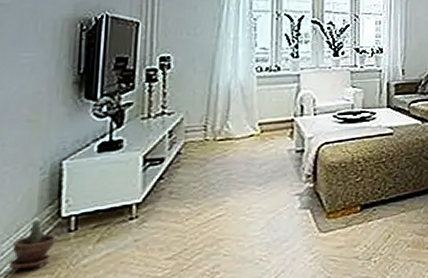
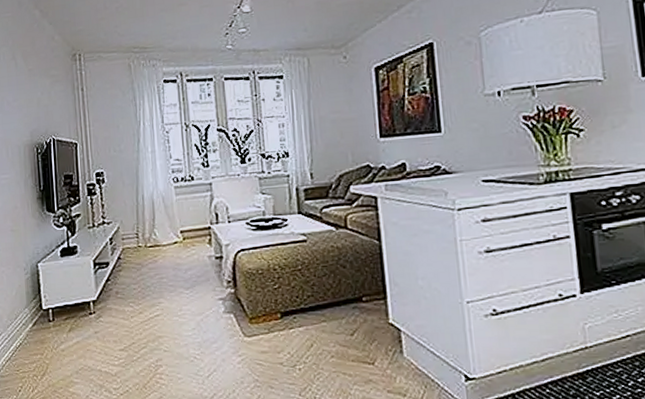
potted plant: present [8,219,55,270] -> none [13,310,41,350]

